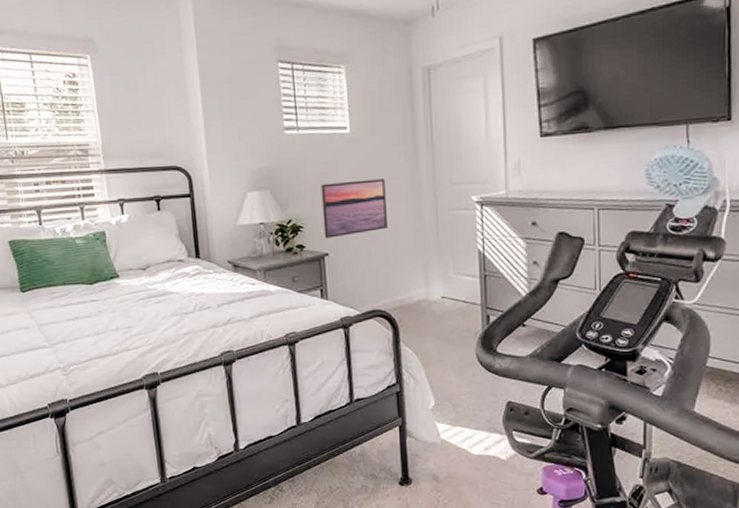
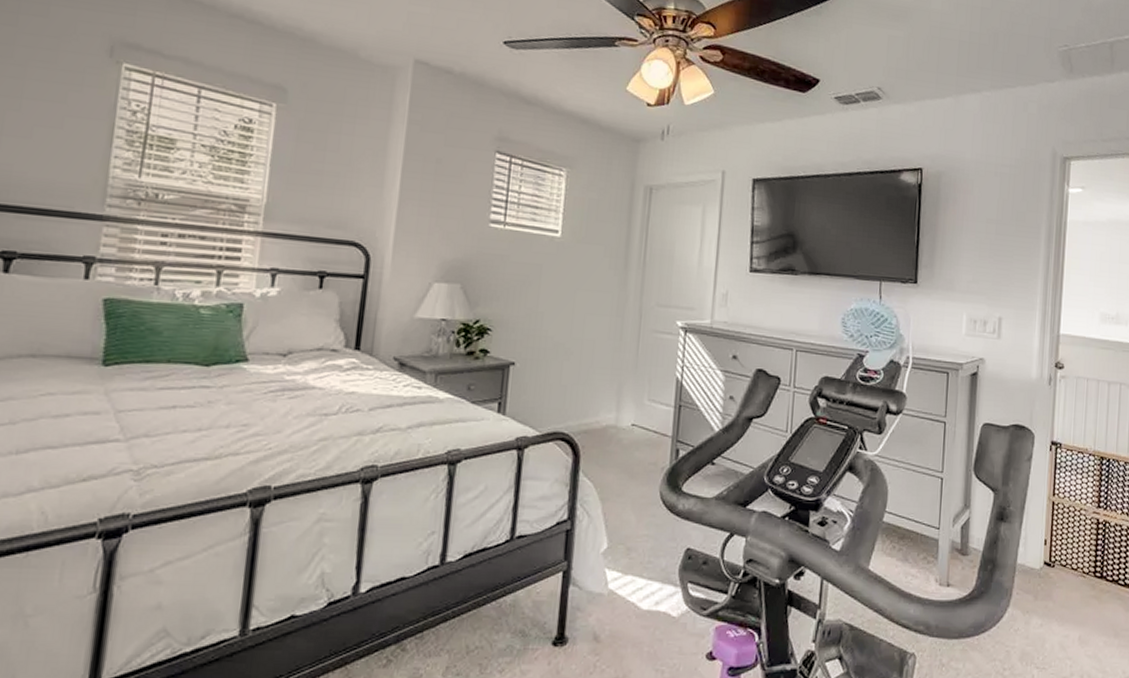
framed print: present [320,179,388,238] -> none [513,286,590,346]

